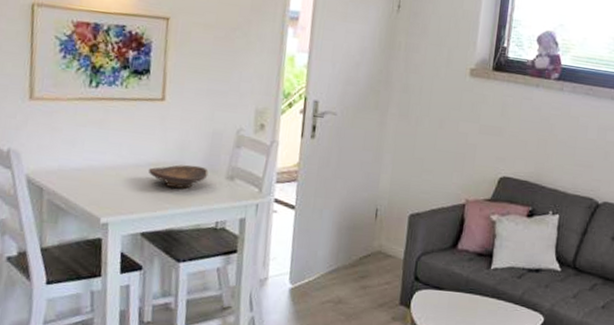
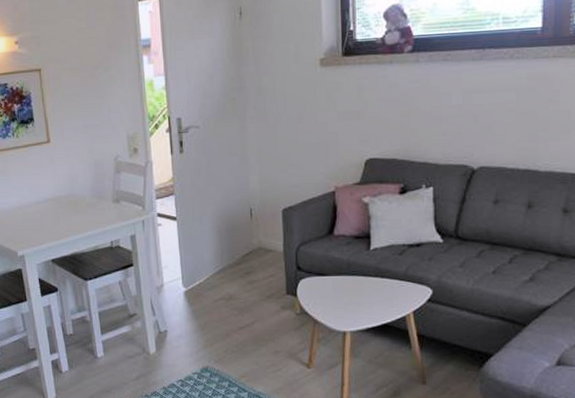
decorative bowl: present [148,164,209,189] -> none [47,194,97,217]

